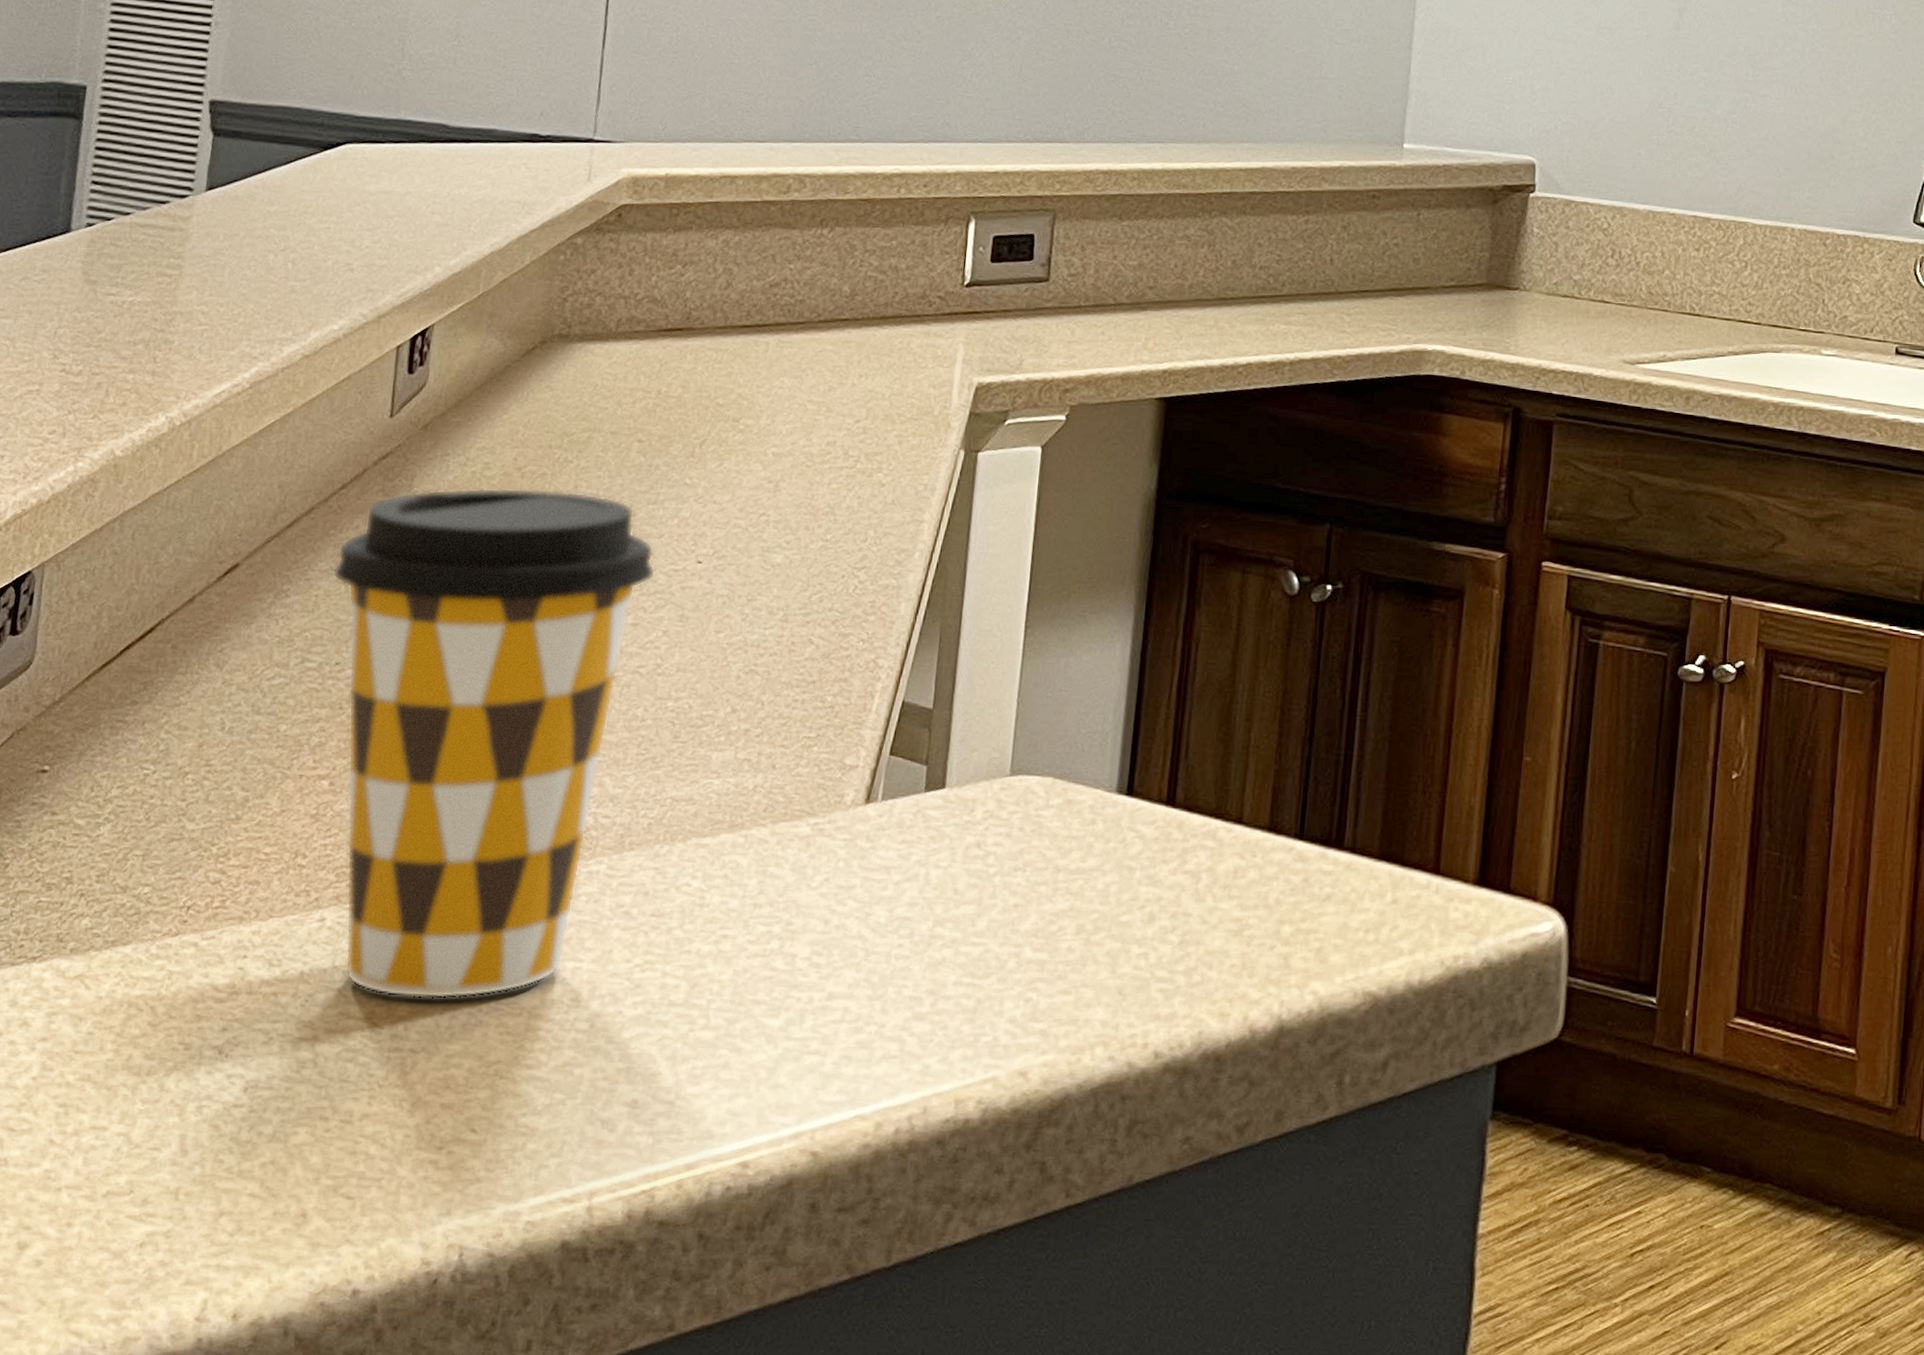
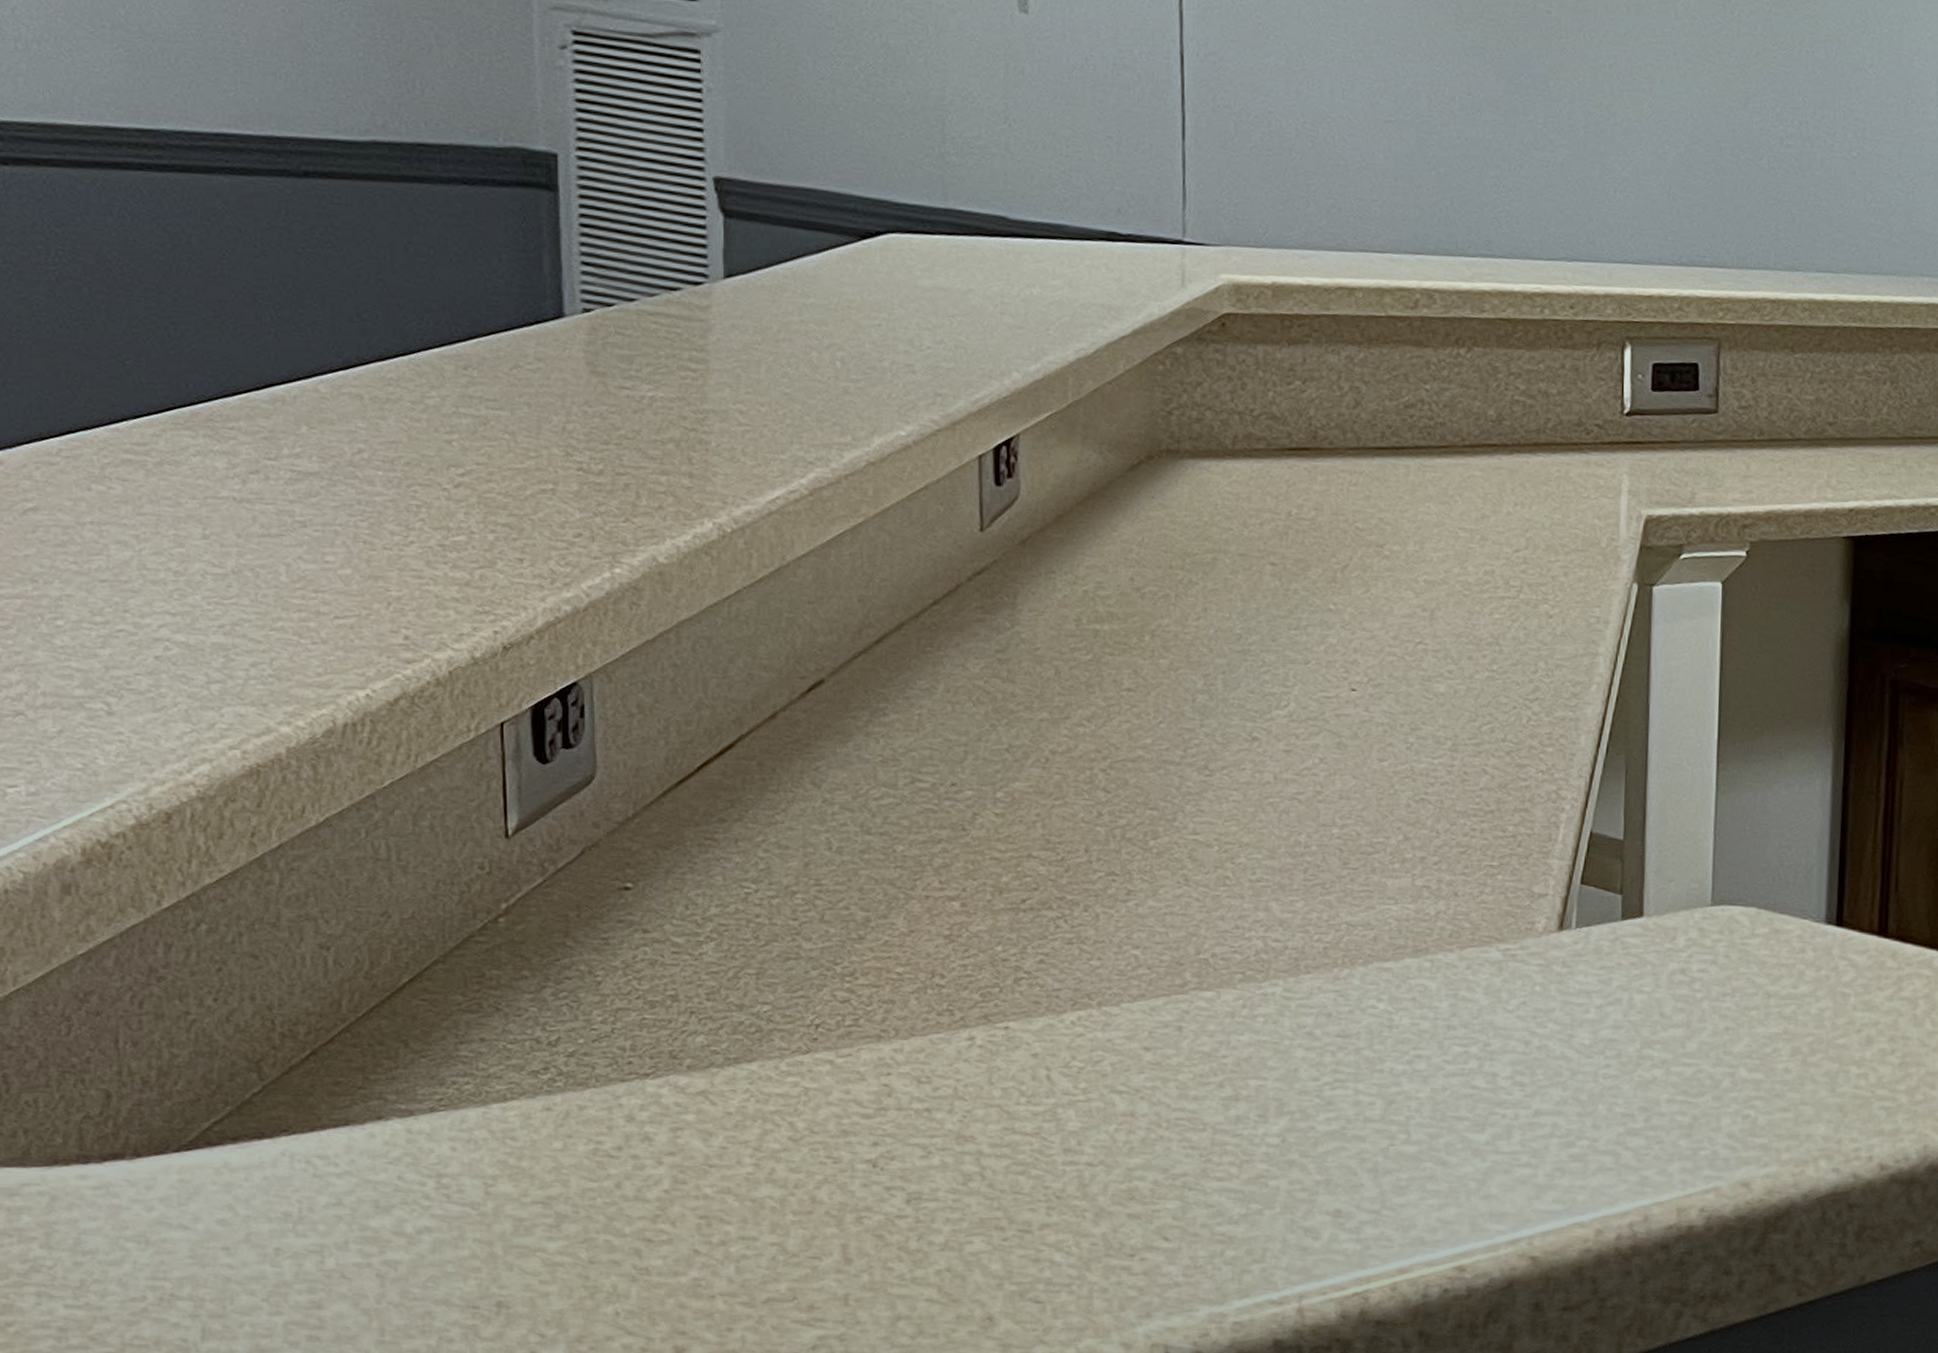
coffee cup: present [332,487,656,999] -> none [935,607,1306,1115]

